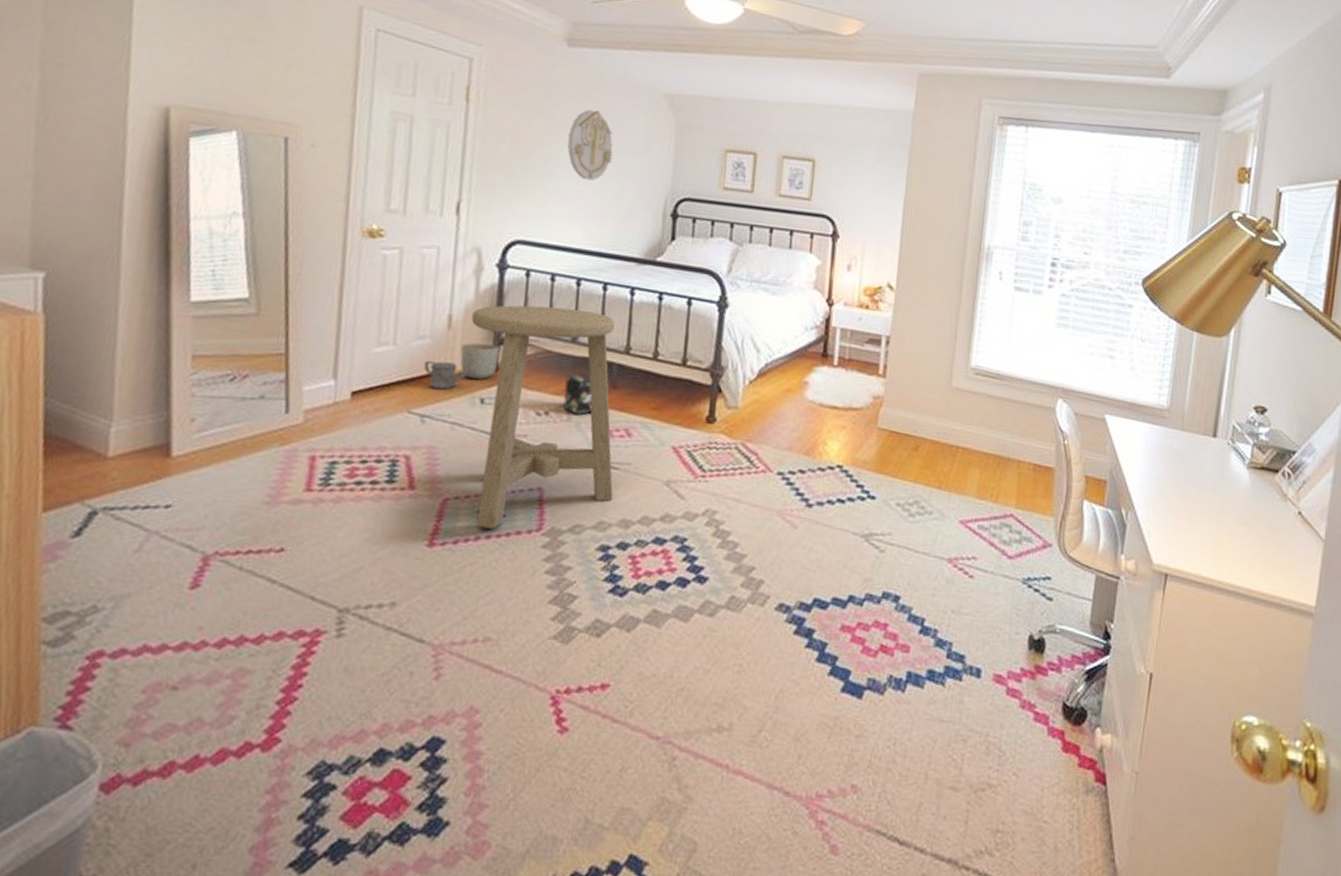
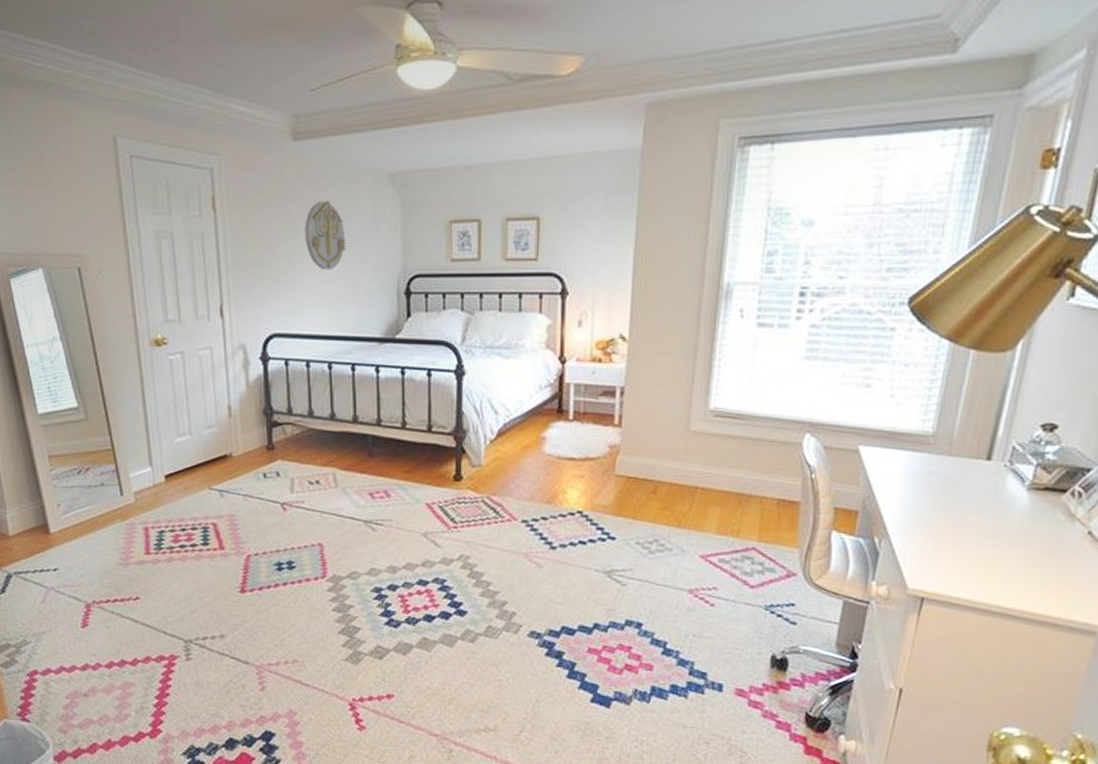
watering can: present [424,360,478,390] -> none [215,445,258,469]
planter: present [460,342,499,380] -> none [242,427,272,458]
stool: present [472,305,615,529] -> none [247,390,381,578]
box: present [563,374,593,416] -> none [329,446,355,482]

